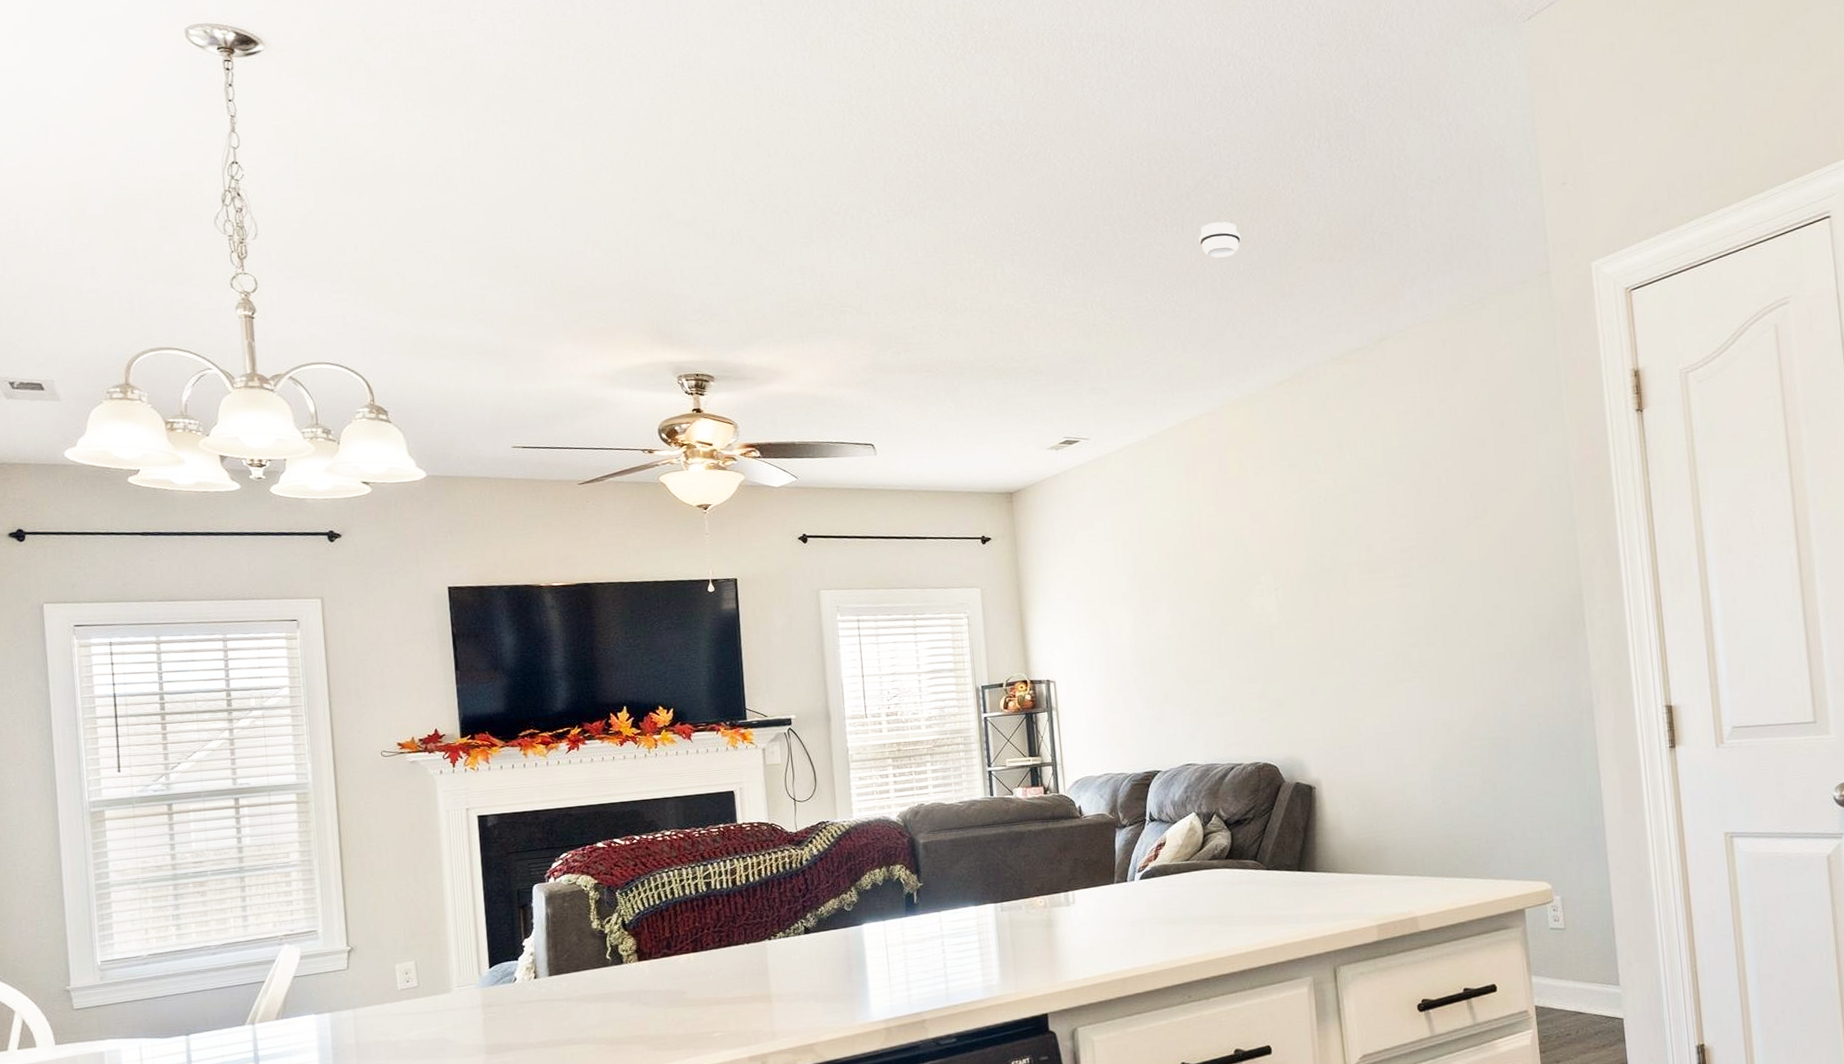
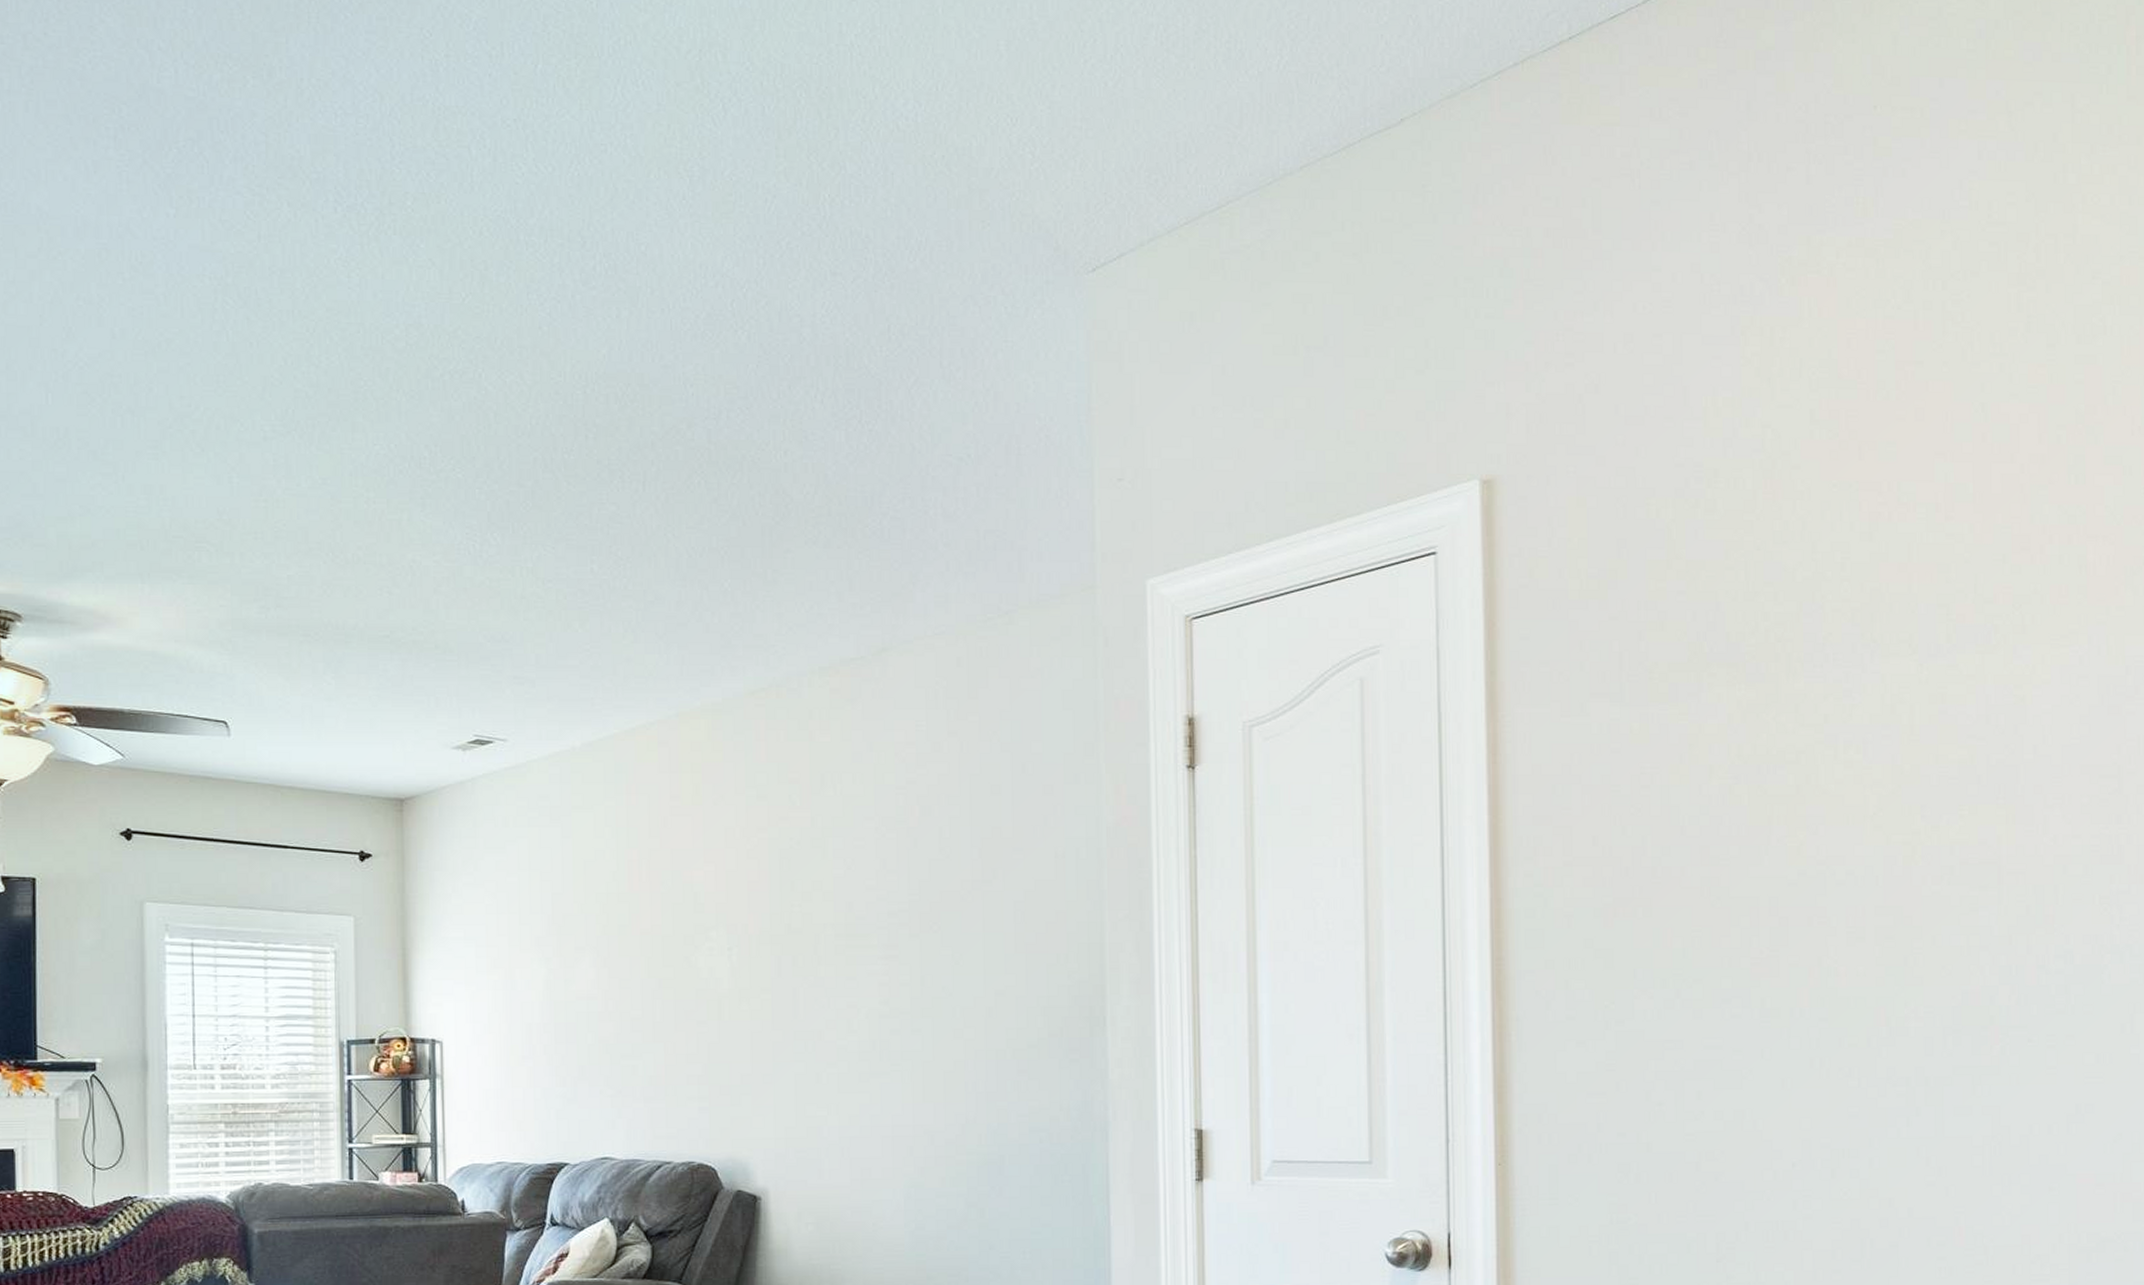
smoke detector: present [1199,222,1241,258] -> none [663,483,716,528]

